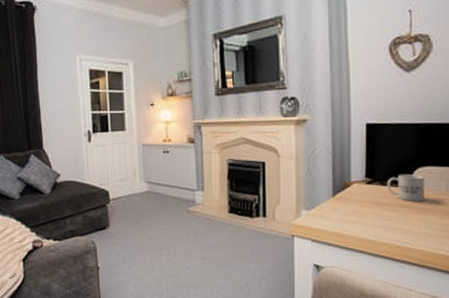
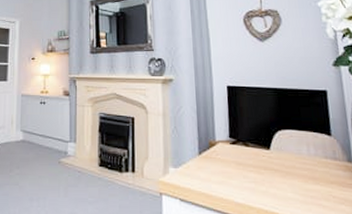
mug: present [386,173,425,201] -> none [250,136,287,164]

